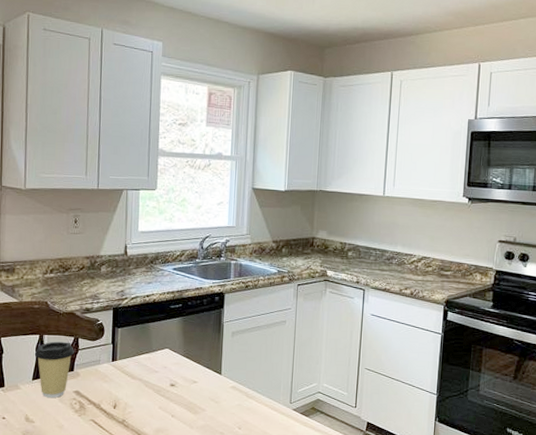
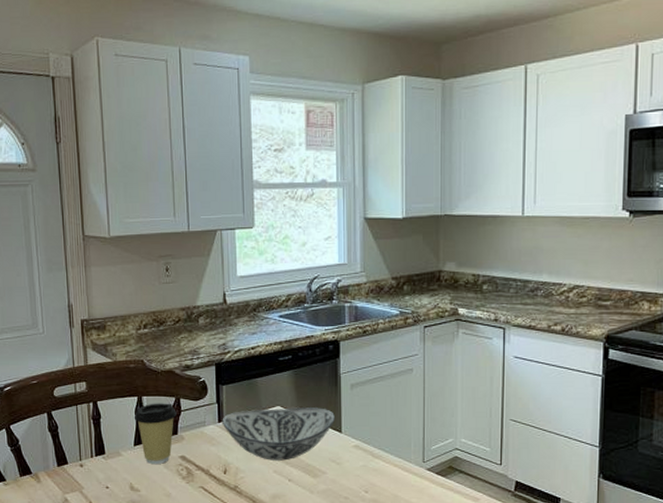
decorative bowl: none [115,350,217,398] -> present [222,407,336,461]

